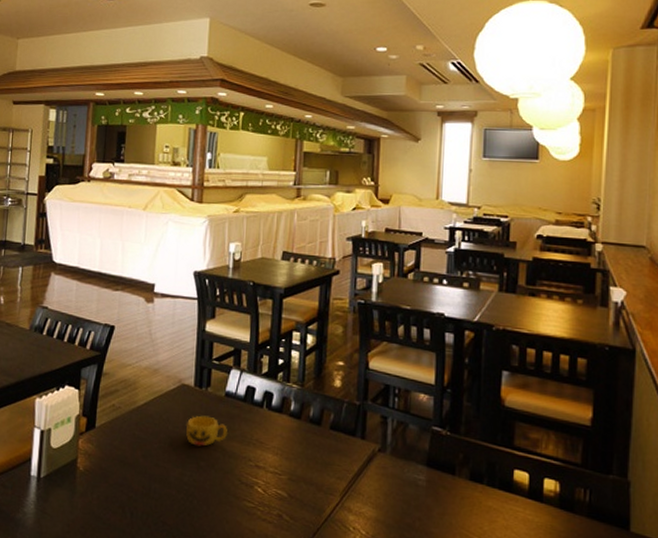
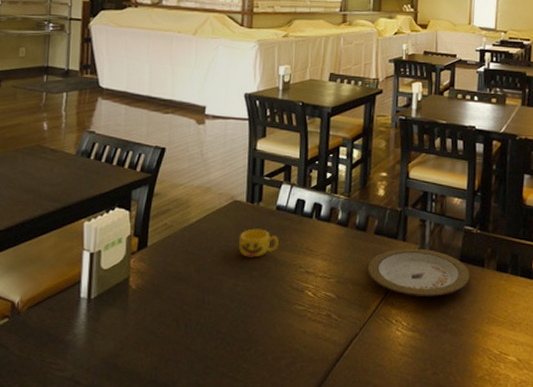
plate: none [322,446,439,505] -> present [367,248,470,297]

